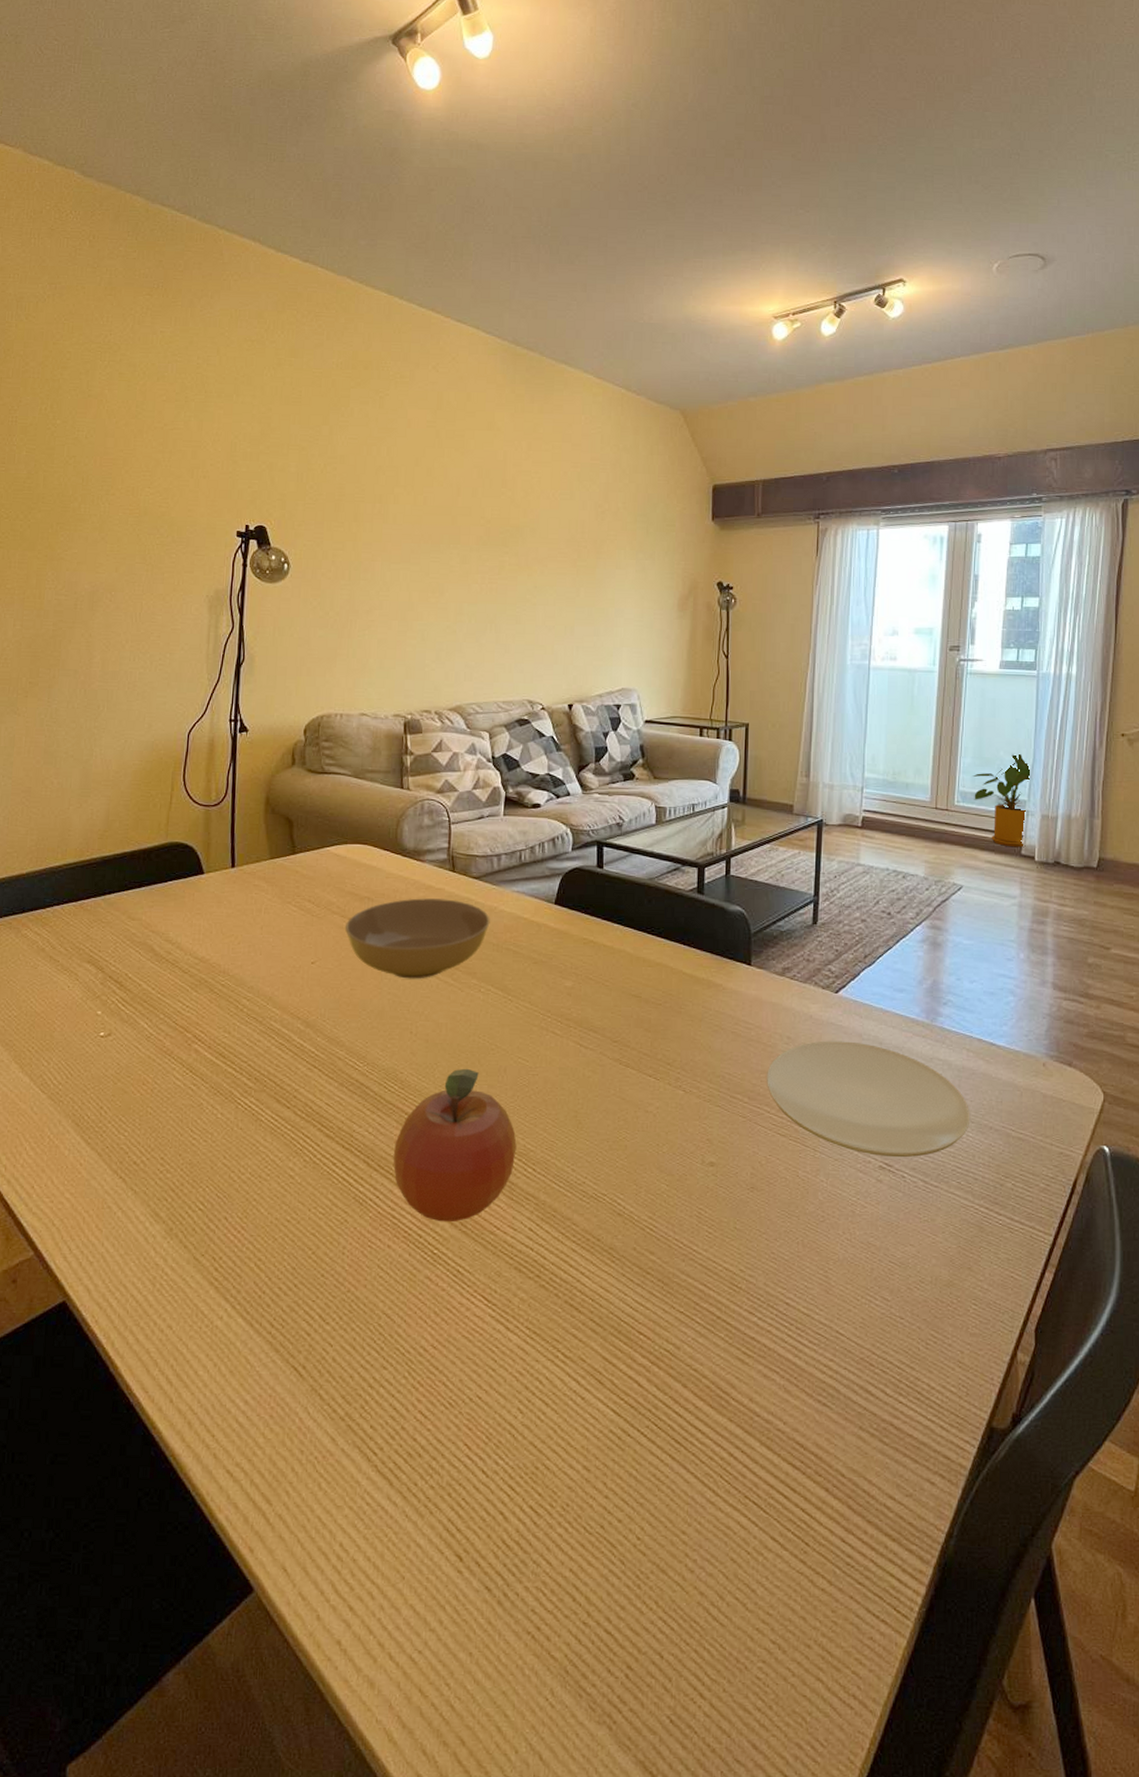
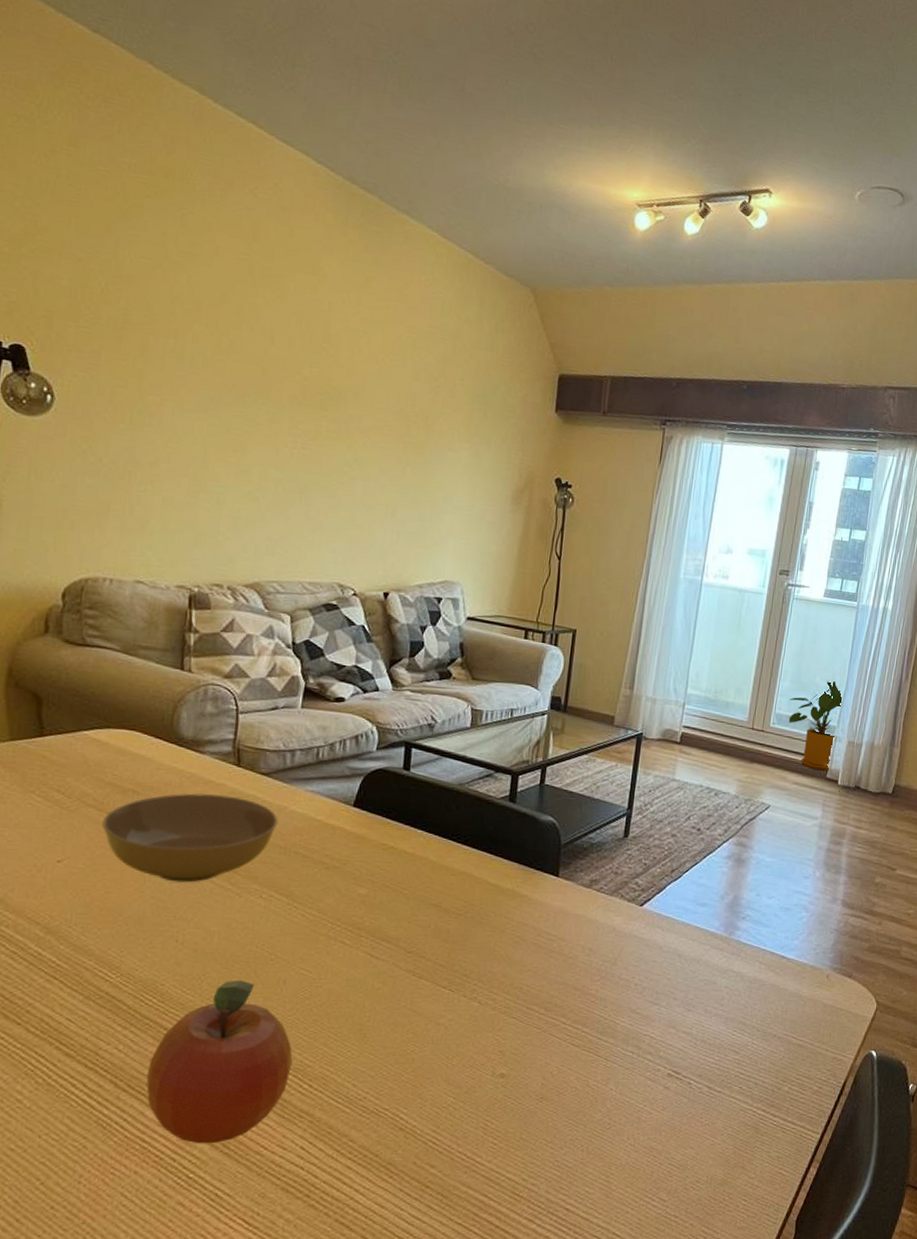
plate: present [767,1040,971,1158] -> none [564,953,757,1065]

